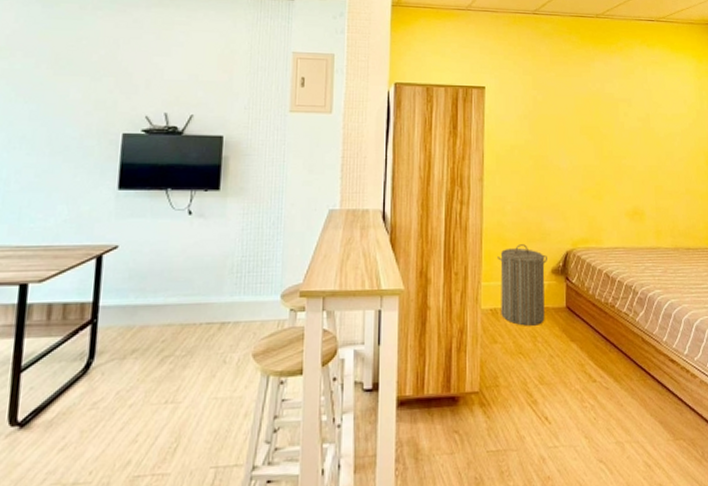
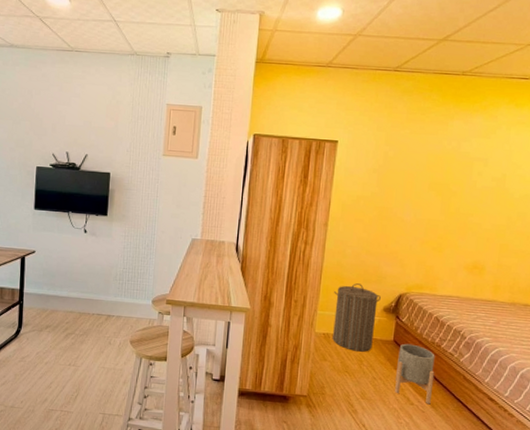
planter: none [573,308,614,379] -> present [395,343,435,405]

